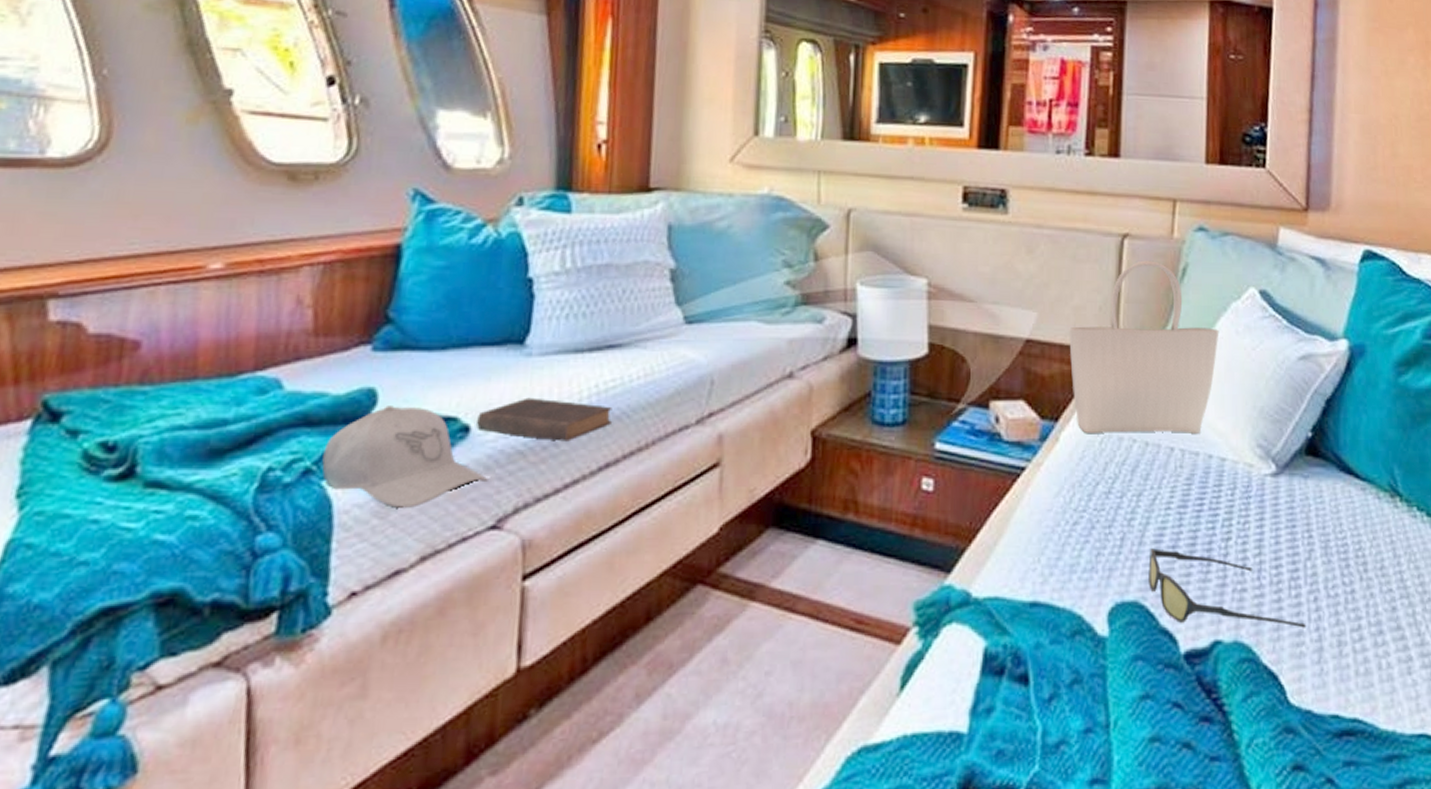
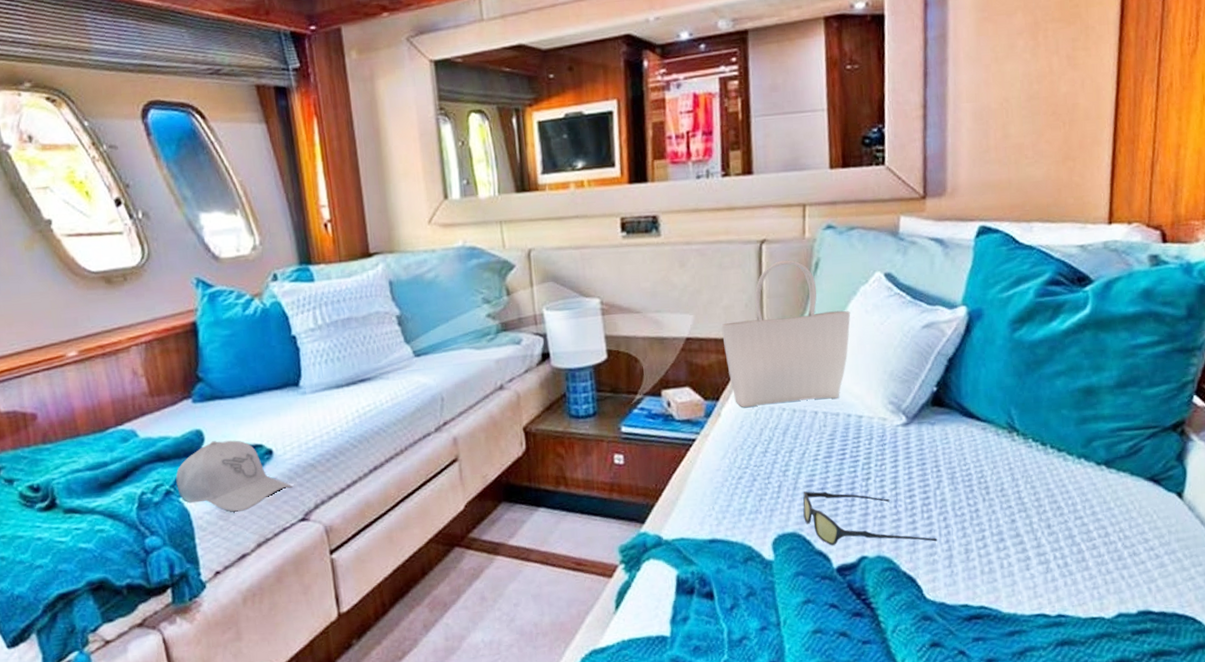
book: present [477,397,613,442] -> none [276,424,374,455]

